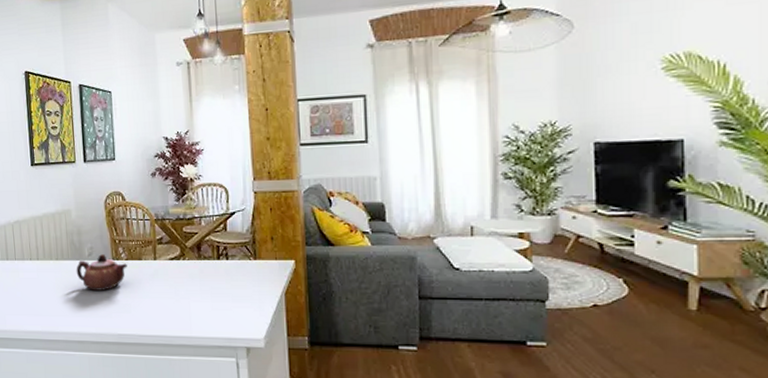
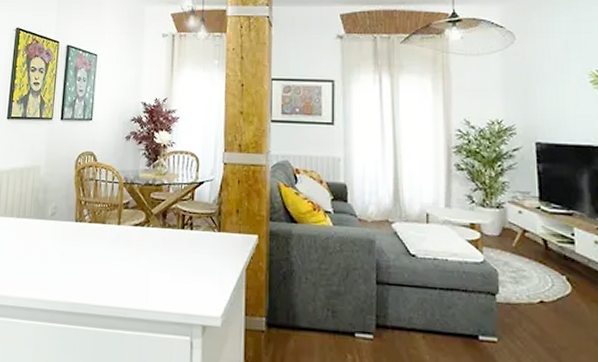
teapot: present [76,254,127,291] -> none [36,215,90,254]

